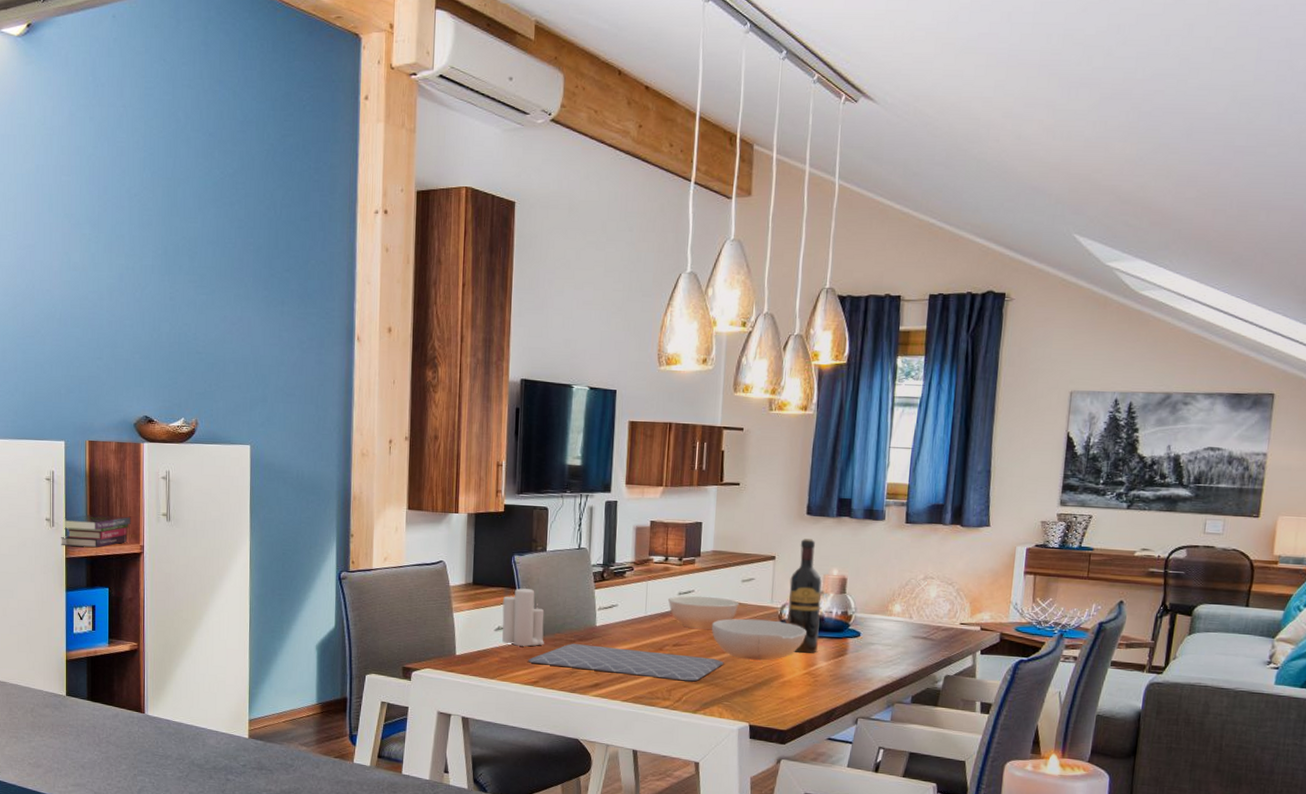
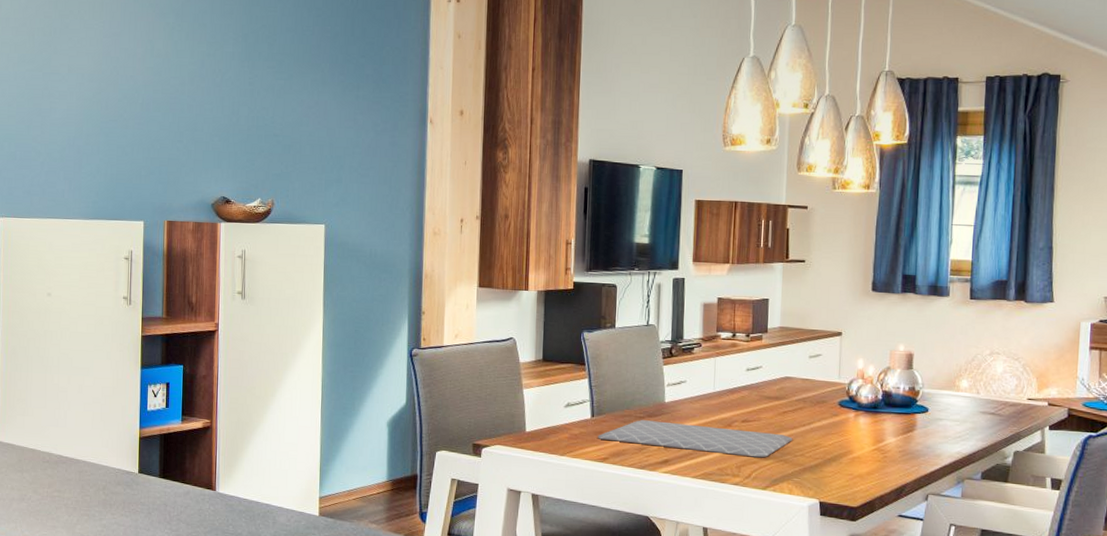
books: present [61,514,131,548] -> none [137,292,207,326]
candle: present [502,586,545,647] -> none [571,363,614,423]
bowl: present [667,596,739,630] -> none [735,372,807,406]
bowl: present [711,618,807,661] -> none [779,394,875,437]
wine bottle: present [788,538,822,654] -> none [855,315,888,430]

